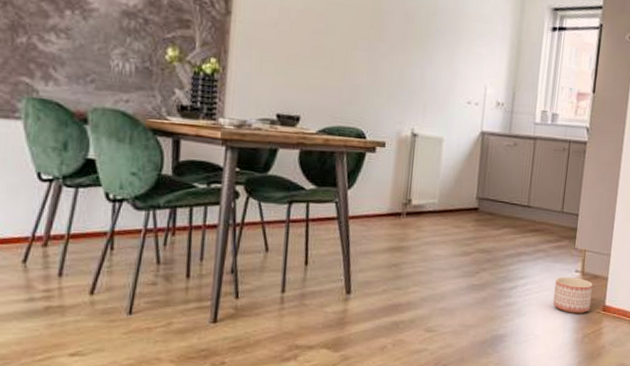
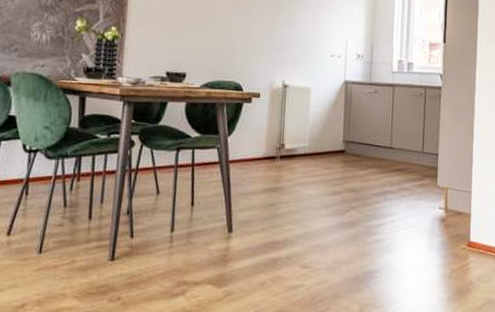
planter: present [553,277,593,315] -> none [419,214,457,250]

